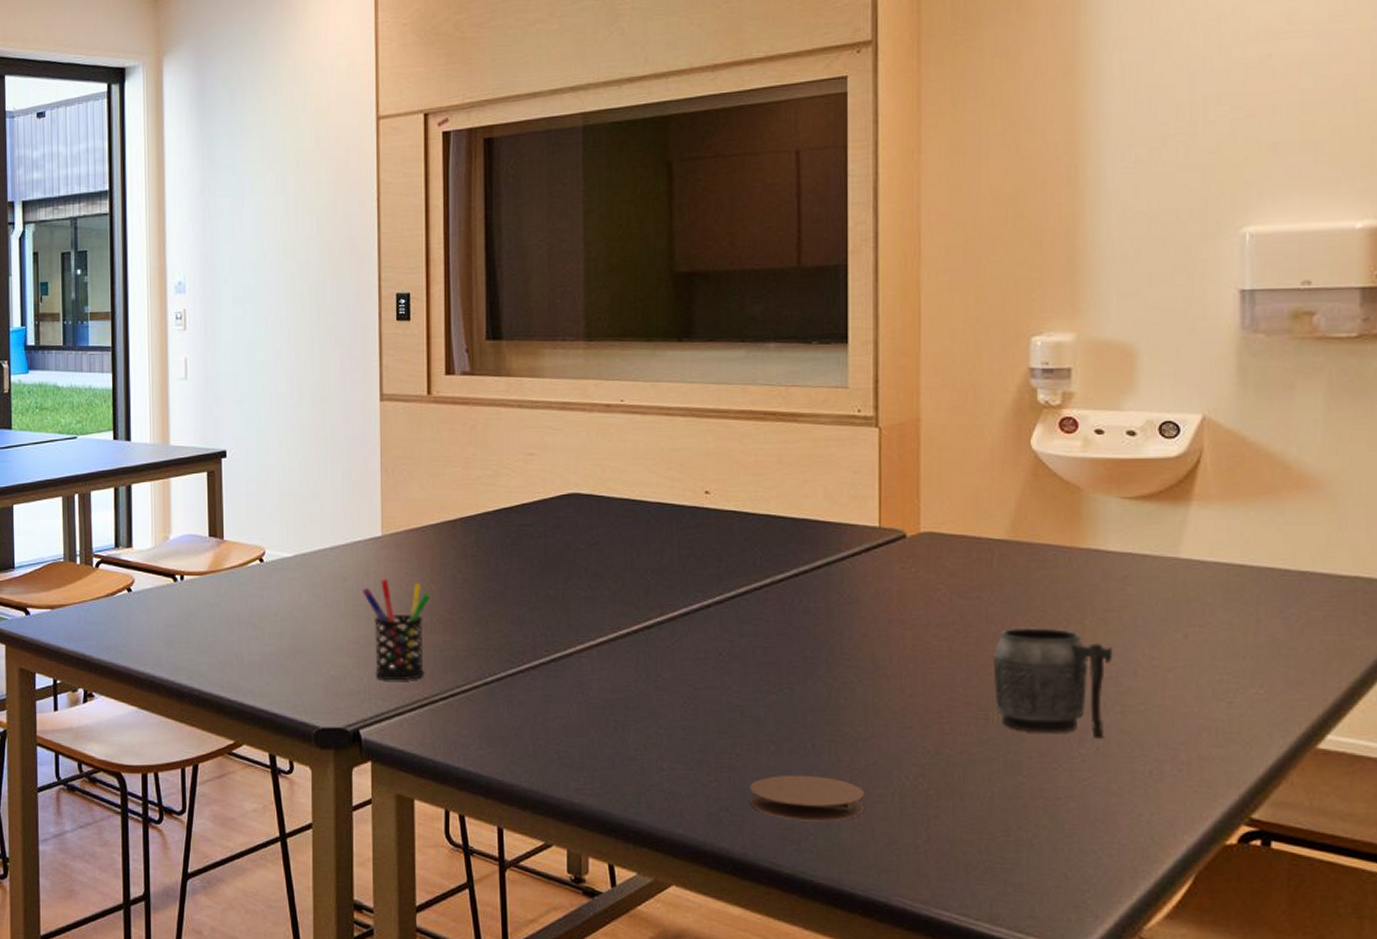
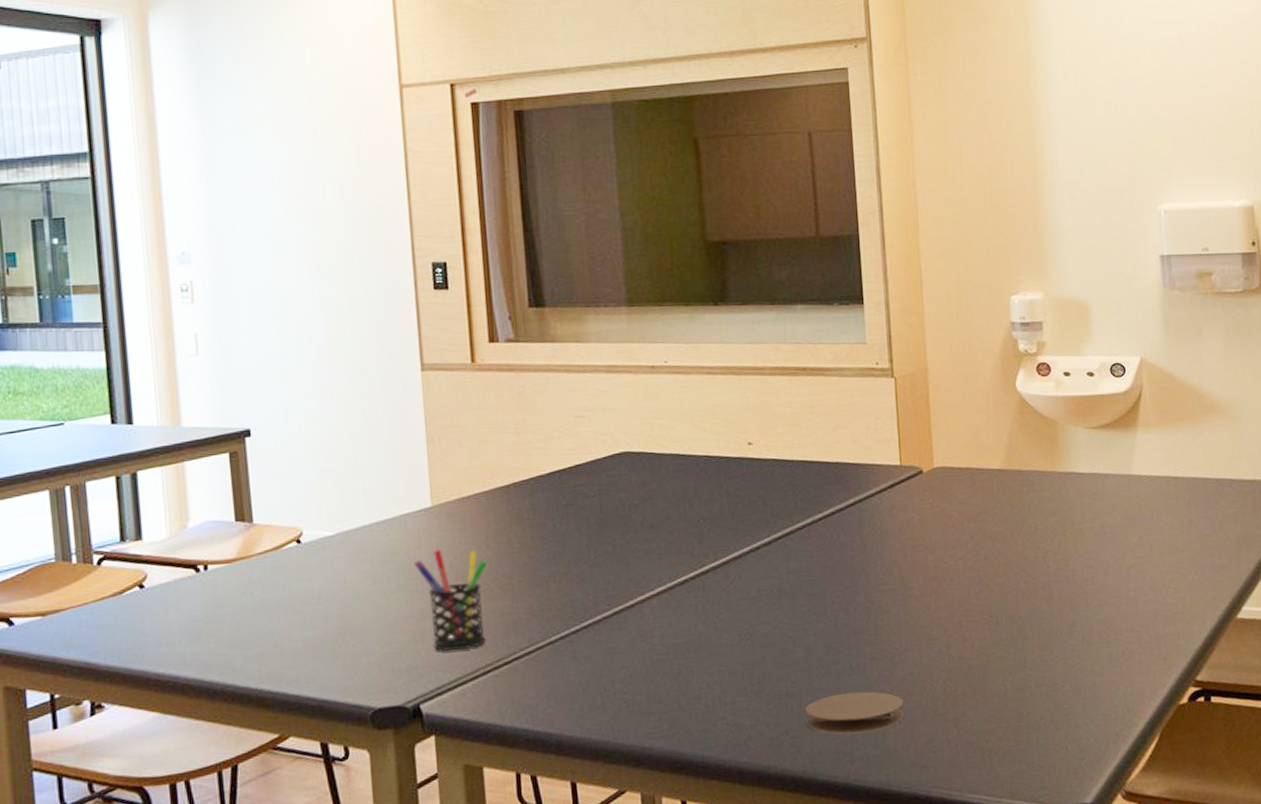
mug: present [993,627,1113,740] -> none [998,541,1090,631]

